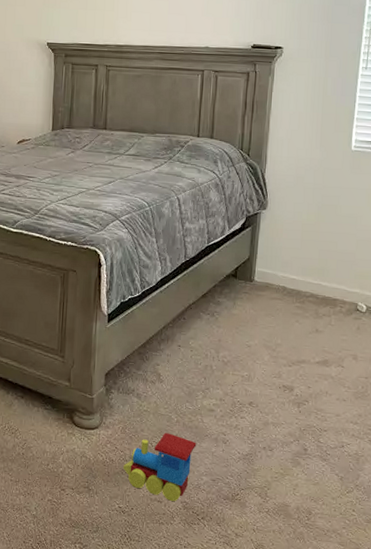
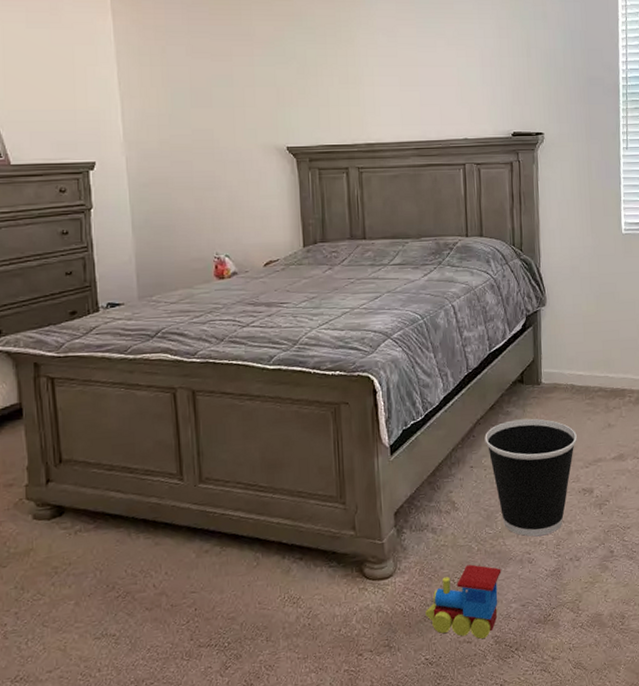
wastebasket: none [194,310,283,421] -> present [485,418,577,537]

